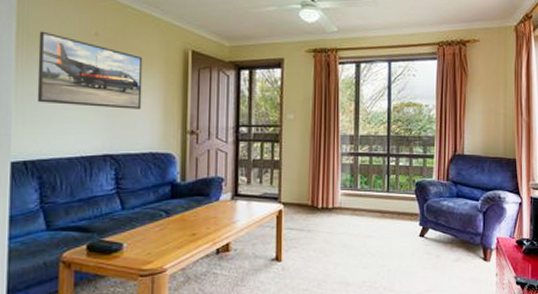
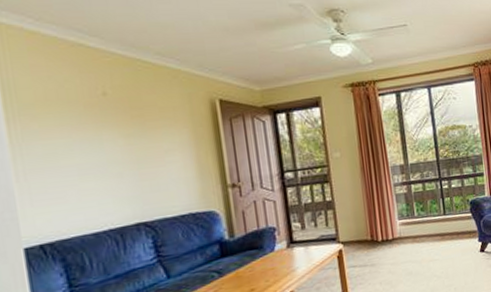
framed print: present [37,31,143,109] -> none [32,97,172,178]

